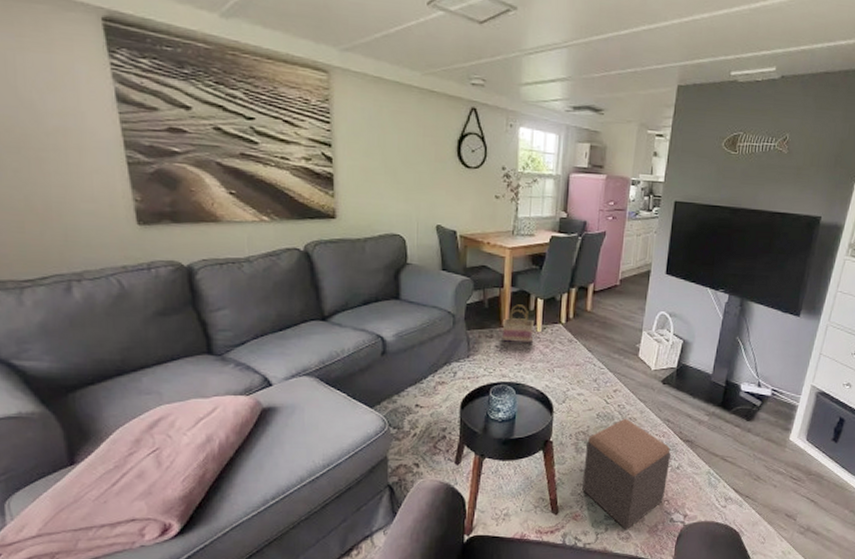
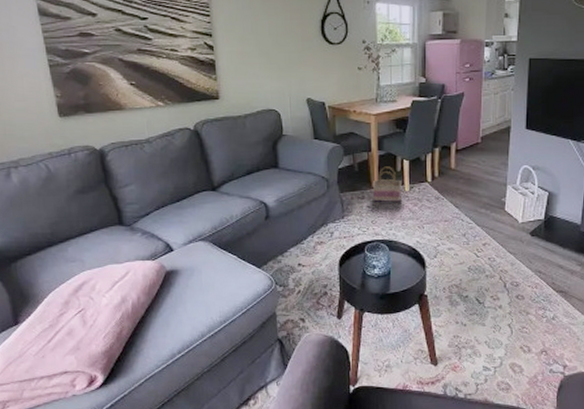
footstool: present [582,418,671,530] -> none [459,270,545,381]

